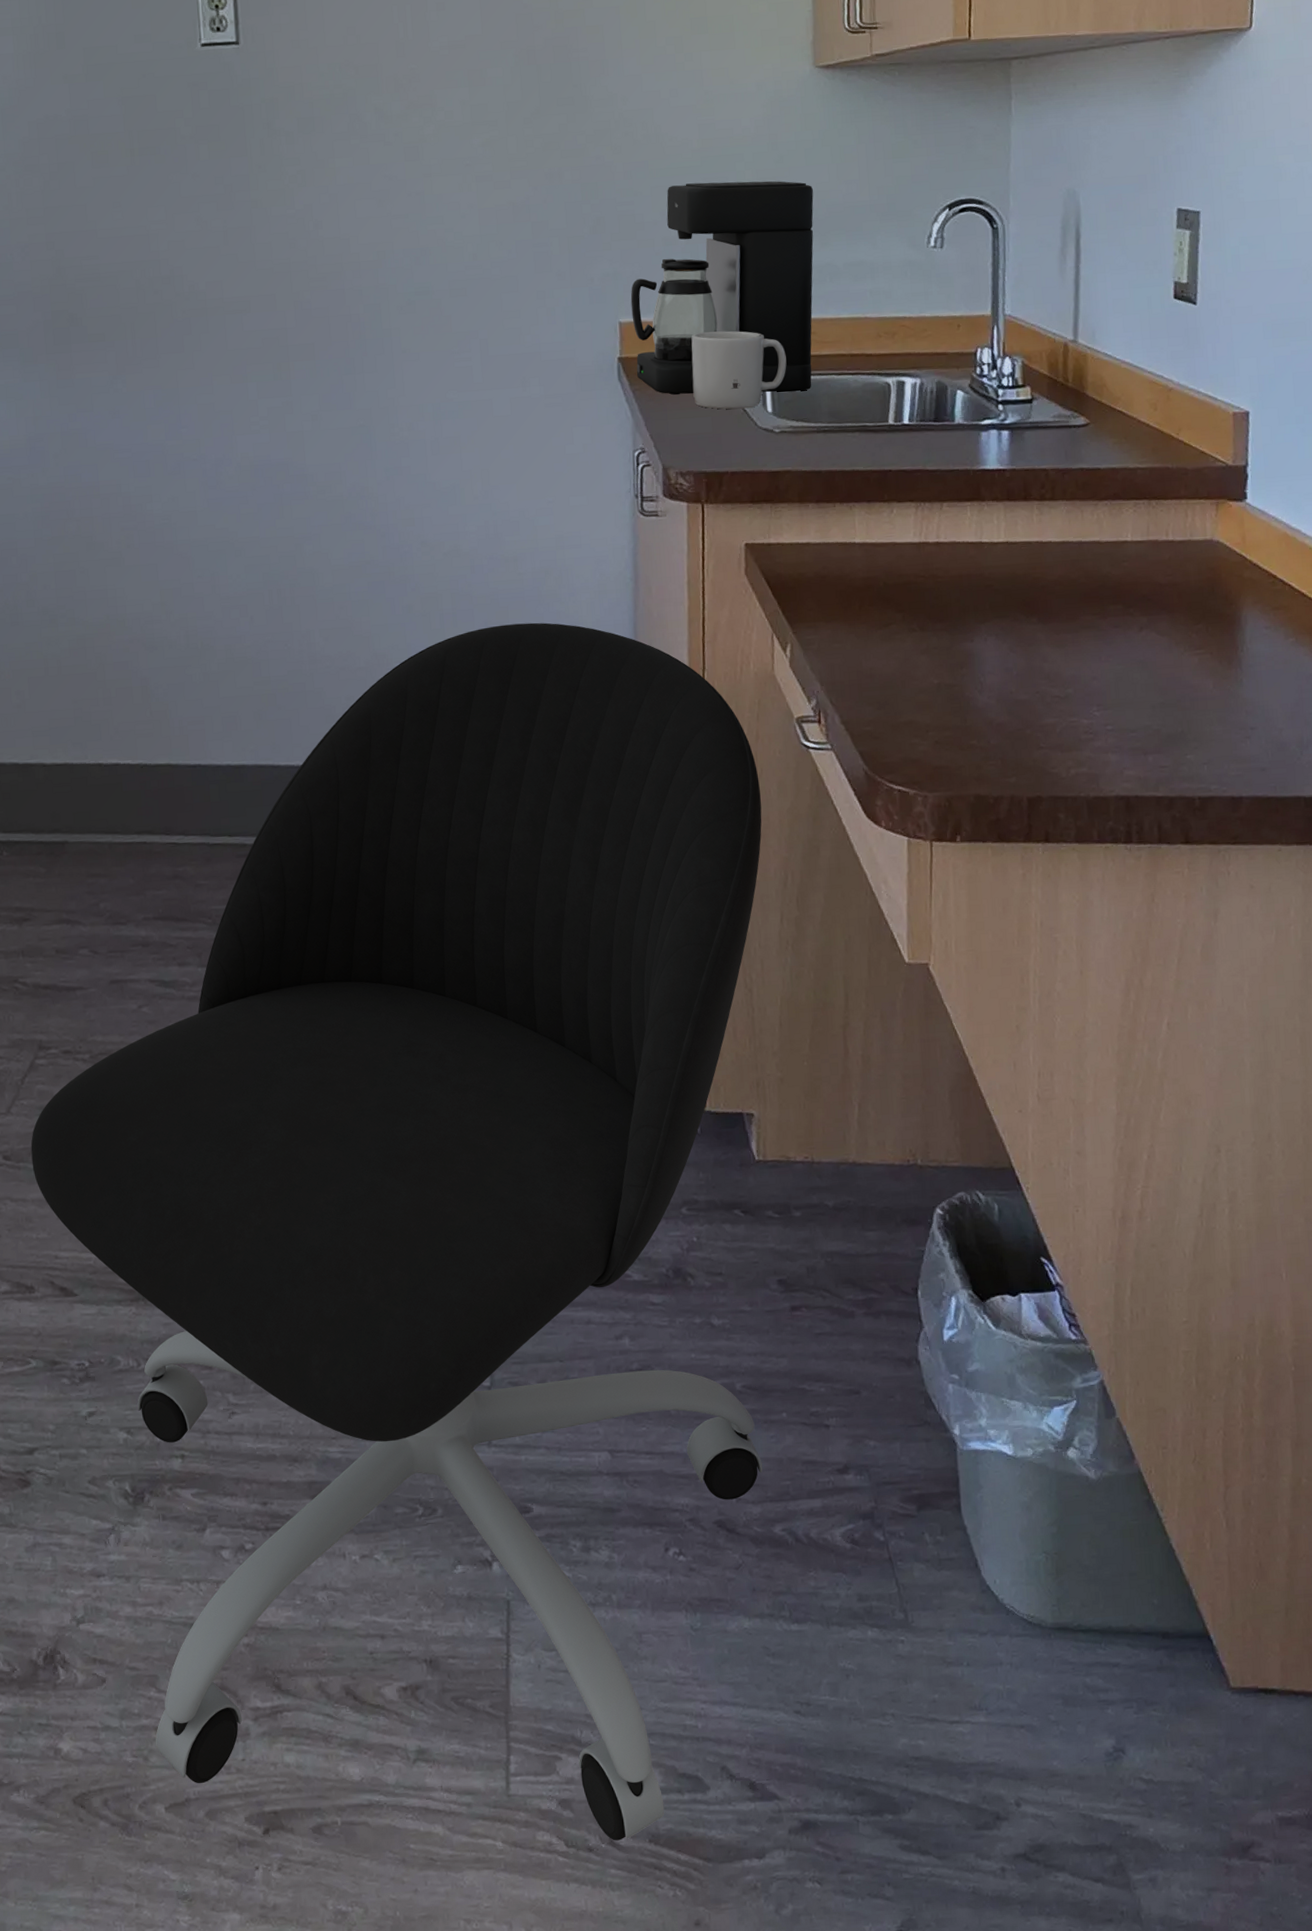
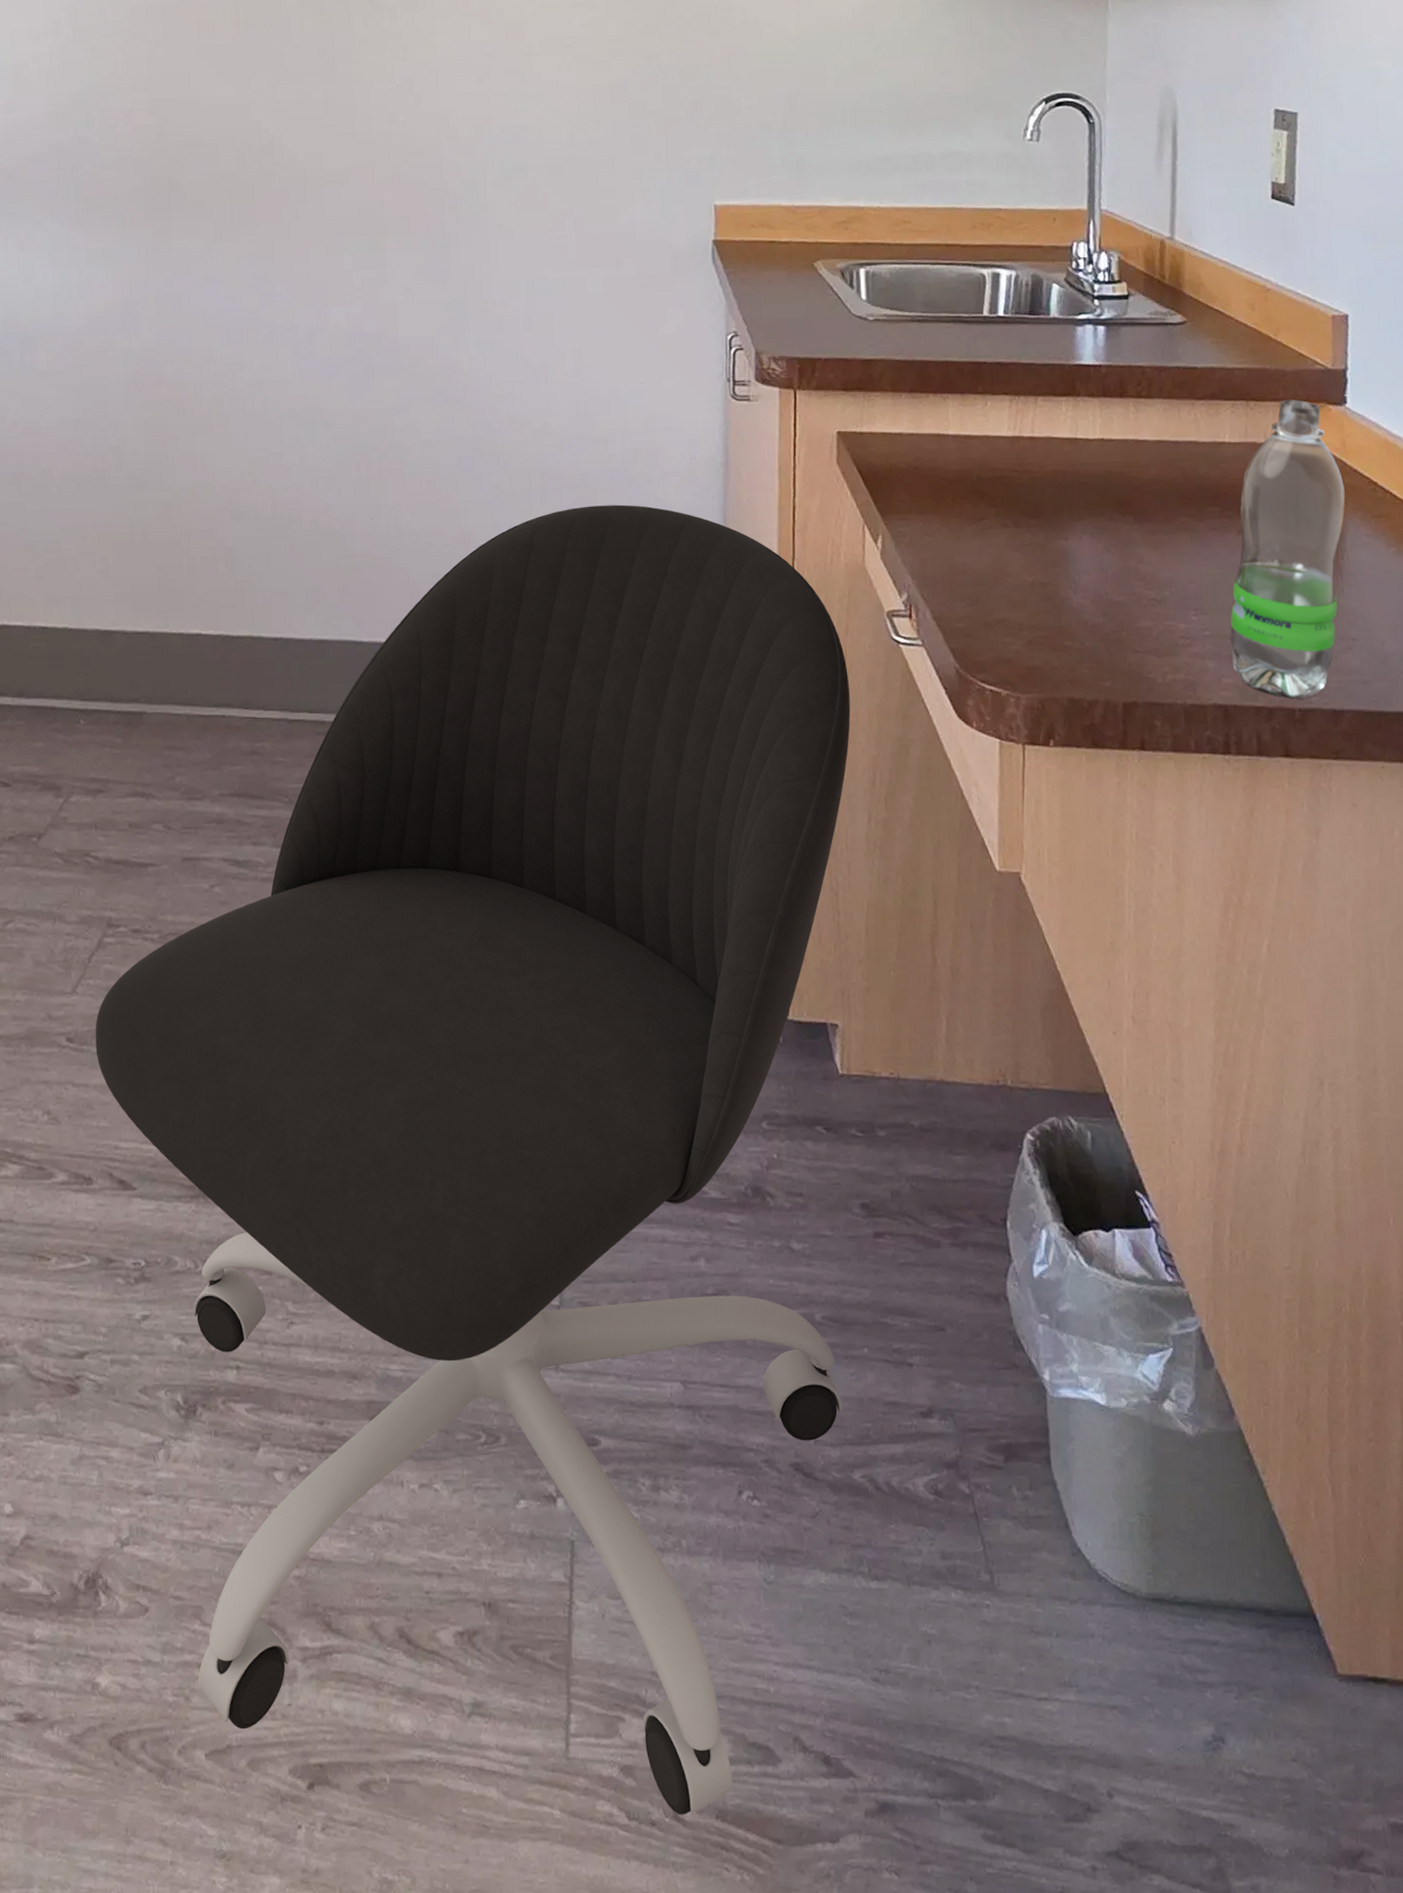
coffee maker: present [630,180,814,395] -> none [726,69,910,280]
mug: present [691,330,787,410] -> none [786,217,882,296]
bottle: none [1132,497,1245,788] -> present [1230,400,1346,698]

